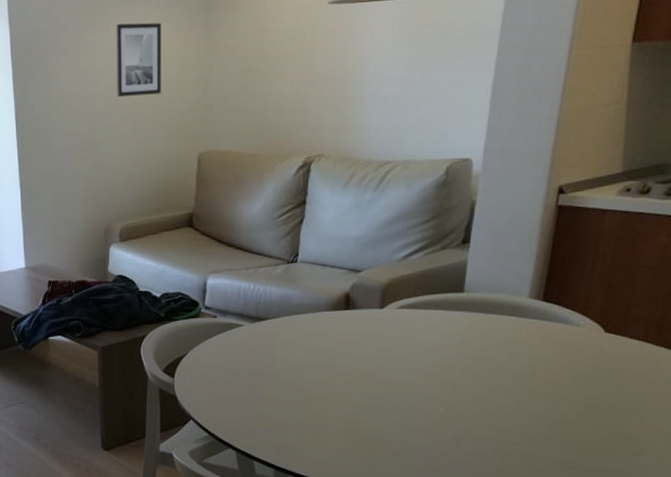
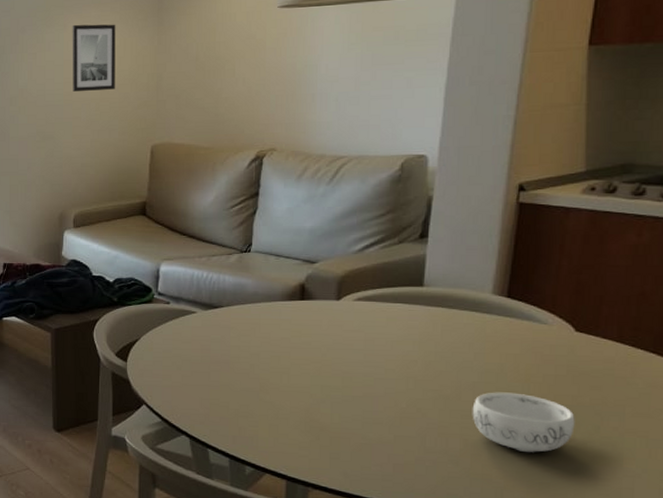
decorative bowl: none [505,394,600,451] -> present [472,392,575,453]

